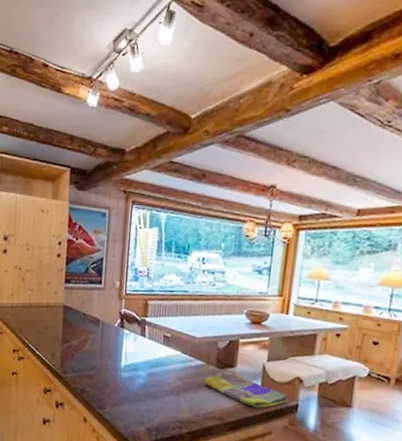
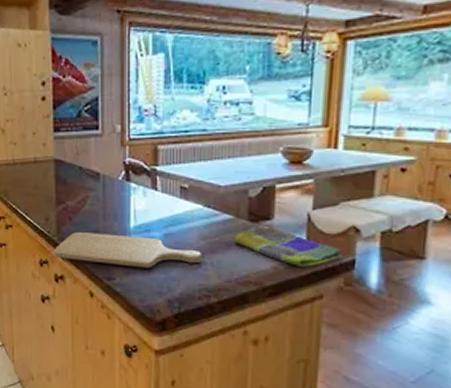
chopping board: none [56,367,178,401] -> present [53,232,203,268]

